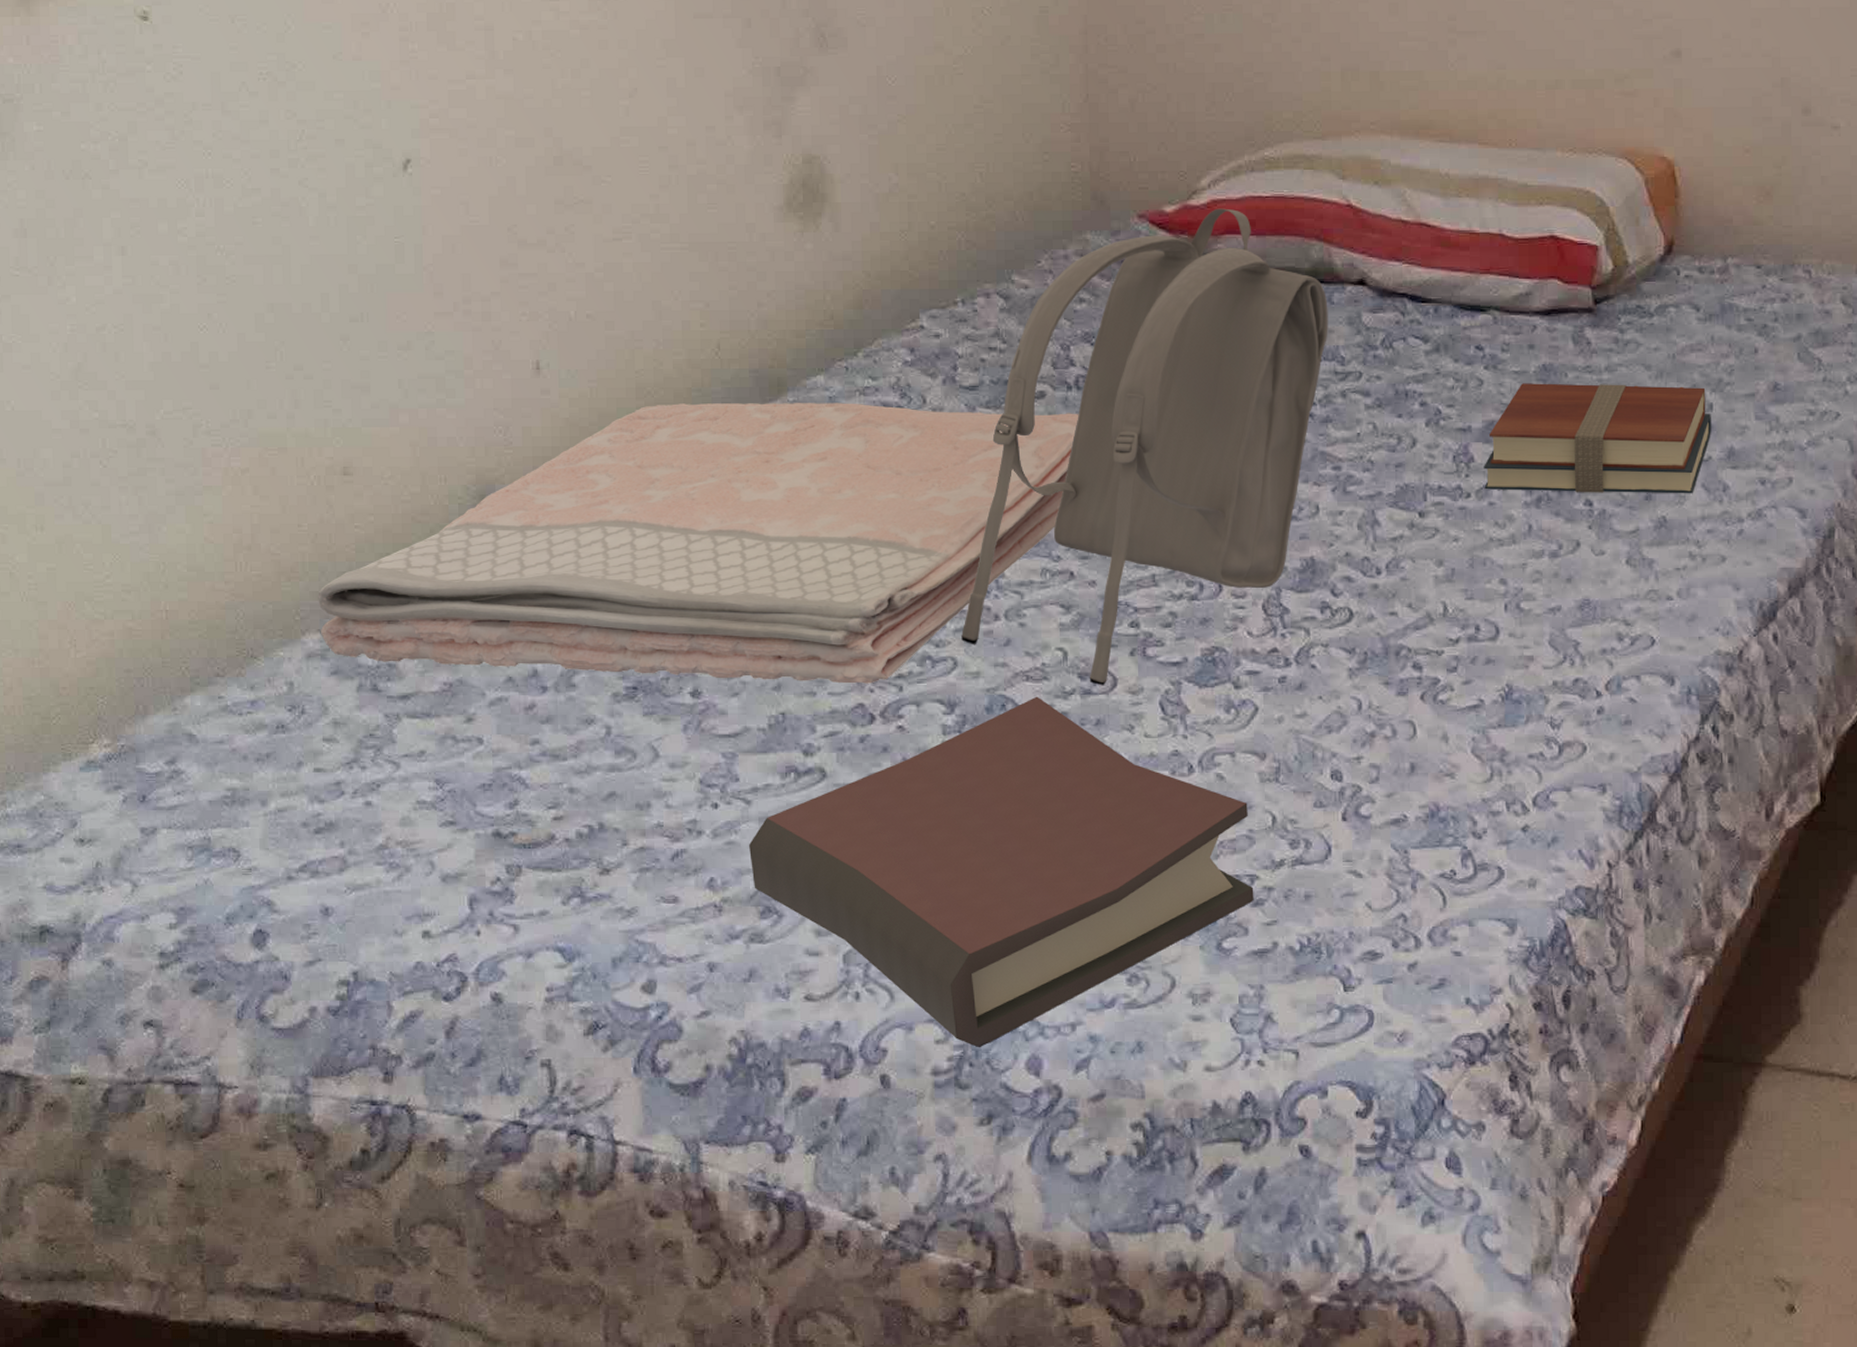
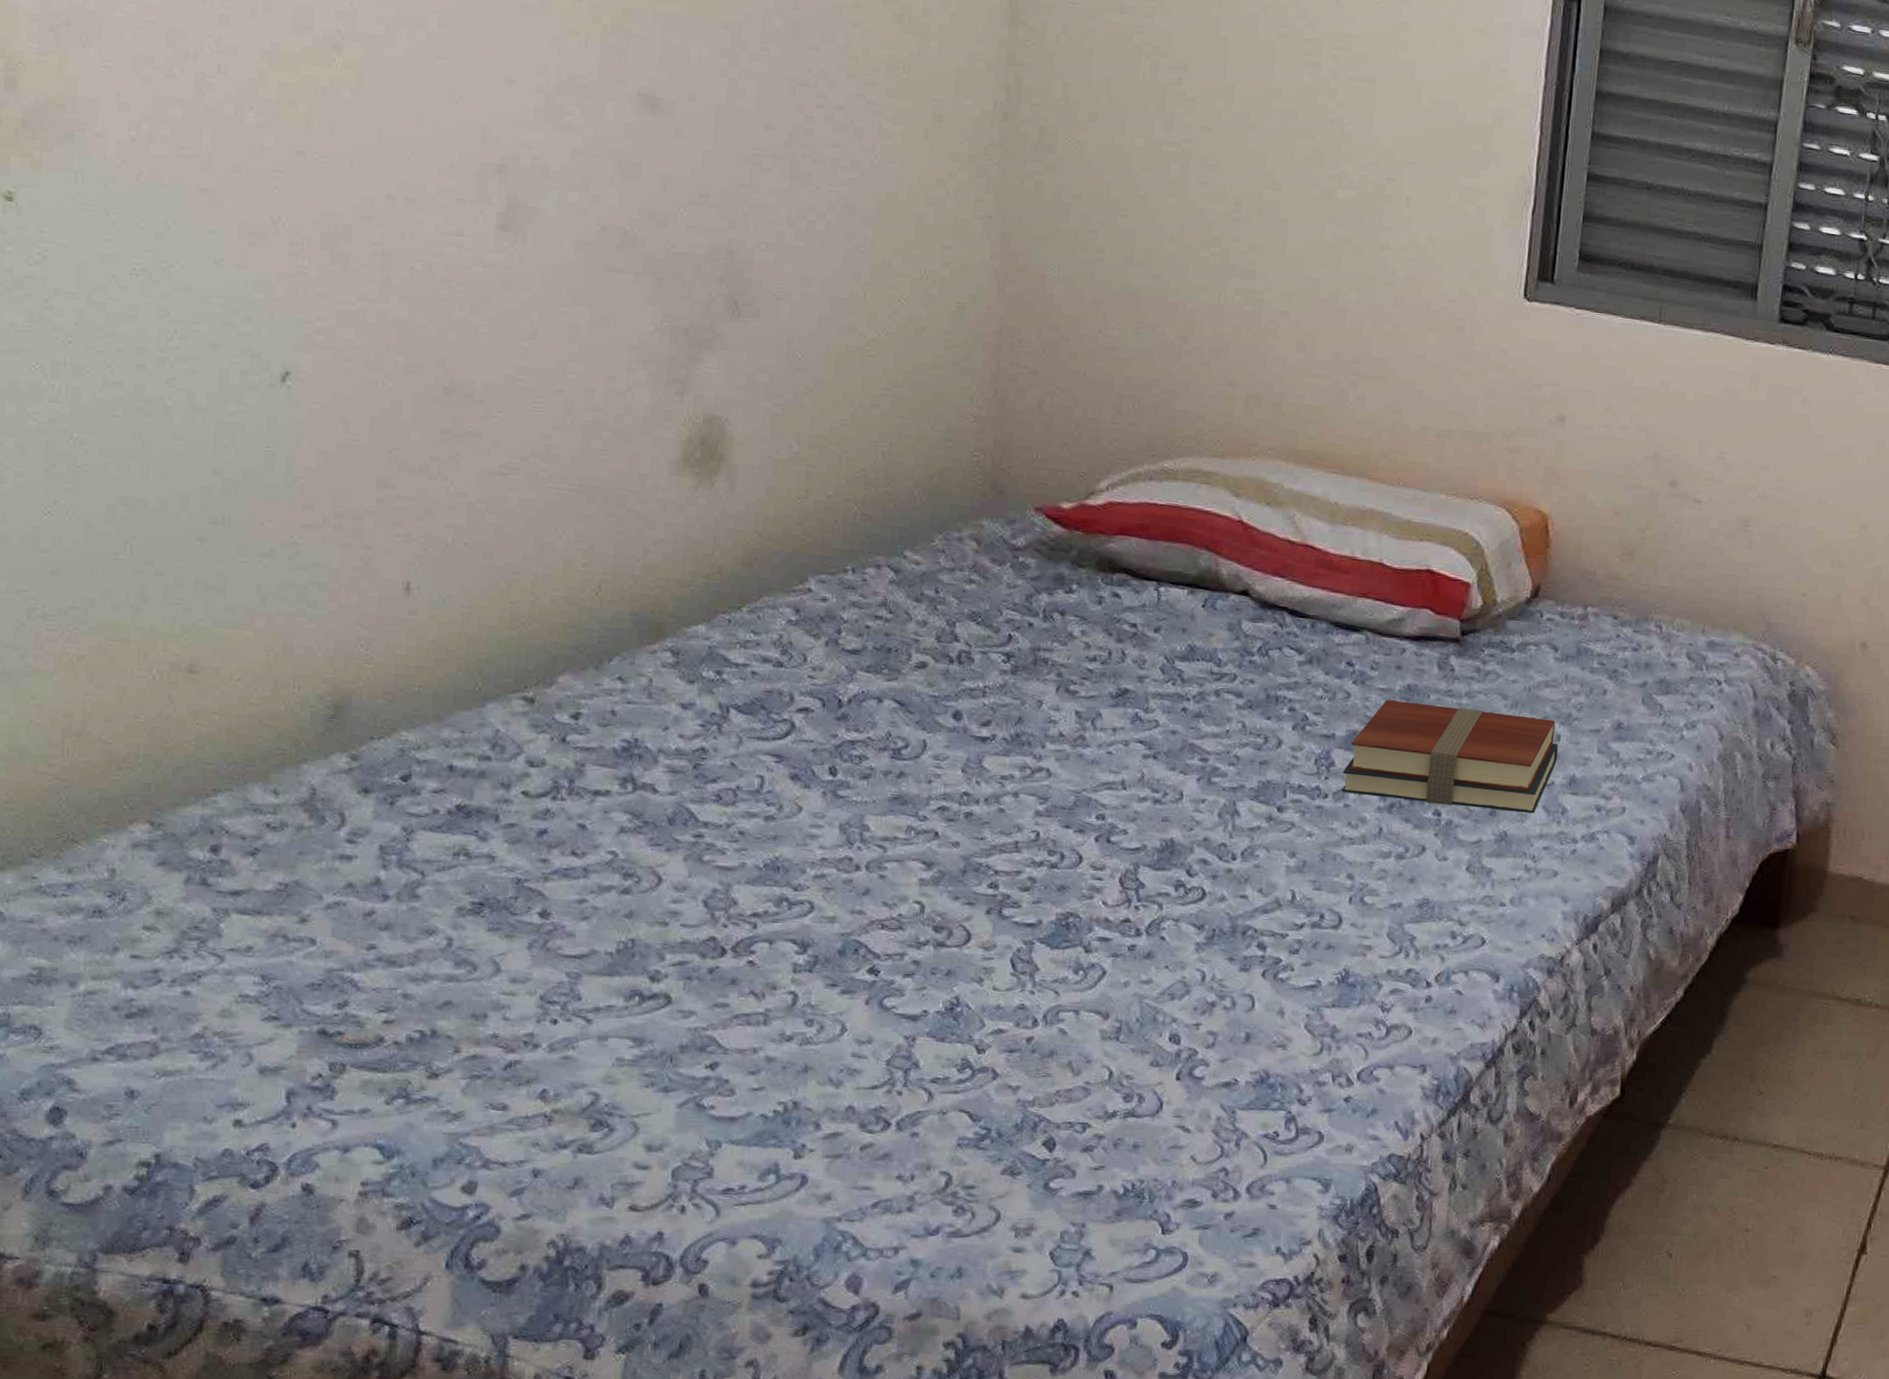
towel: present [318,402,1079,684] -> none [150,636,959,919]
hardback book: present [748,696,1254,1048] -> none [585,944,1087,1265]
backpack: present [961,208,1328,686] -> none [820,510,1211,940]

